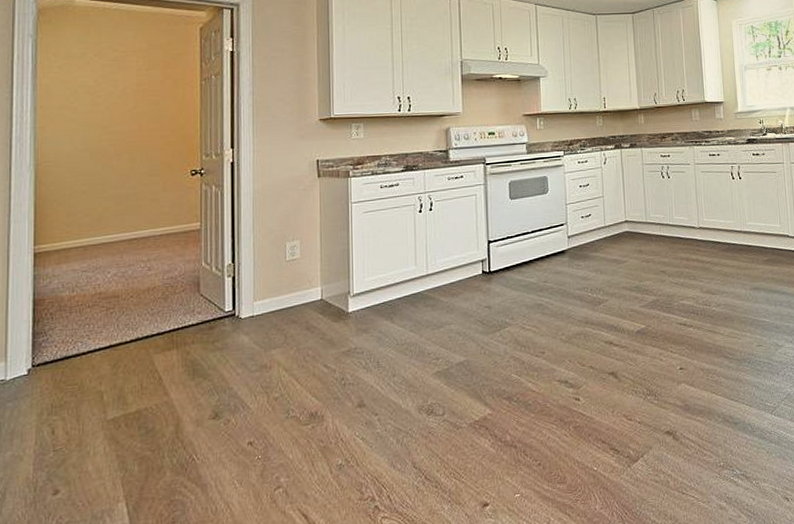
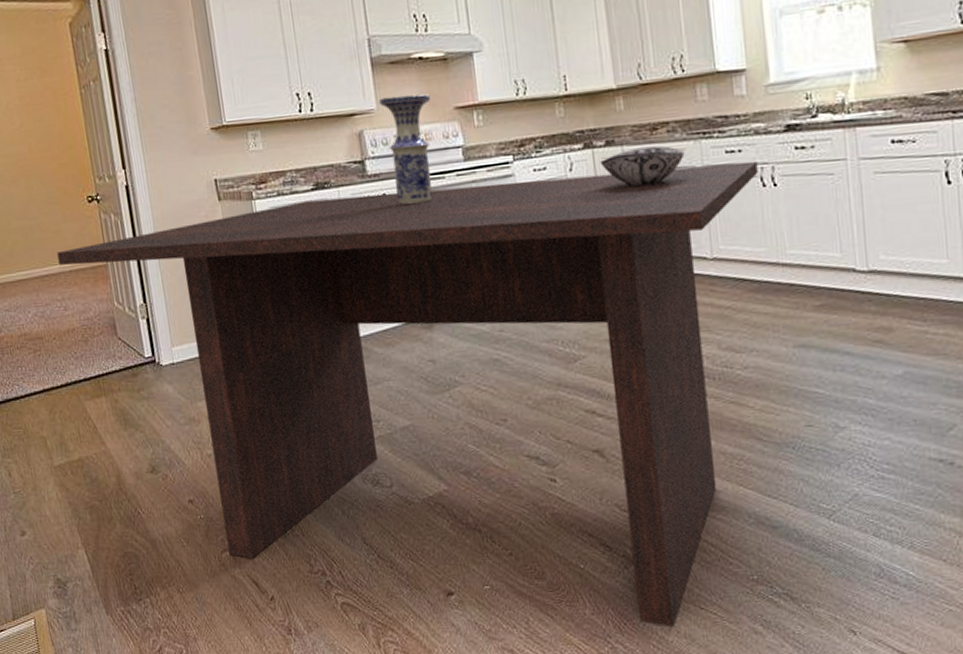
dining table: none [150,162,730,512] -> present [57,160,758,626]
vase: none [465,103,506,185] -> present [379,94,433,205]
decorative bowl: none [626,149,683,176] -> present [600,145,685,187]

